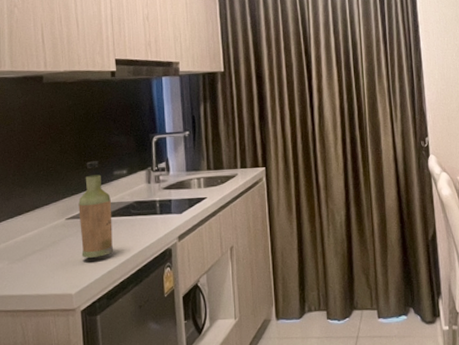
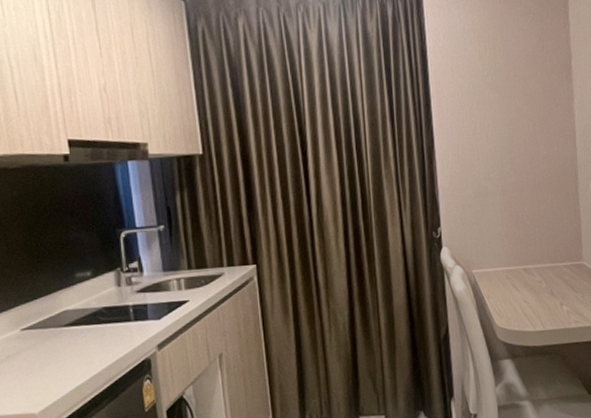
bottle: present [78,161,114,258] -> none [34,262,82,373]

